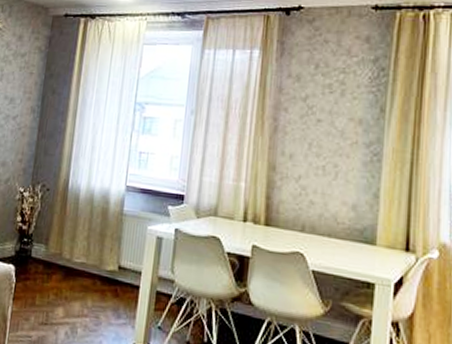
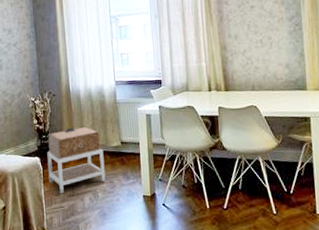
nightstand: none [20,235,95,320] -> present [47,126,106,194]

